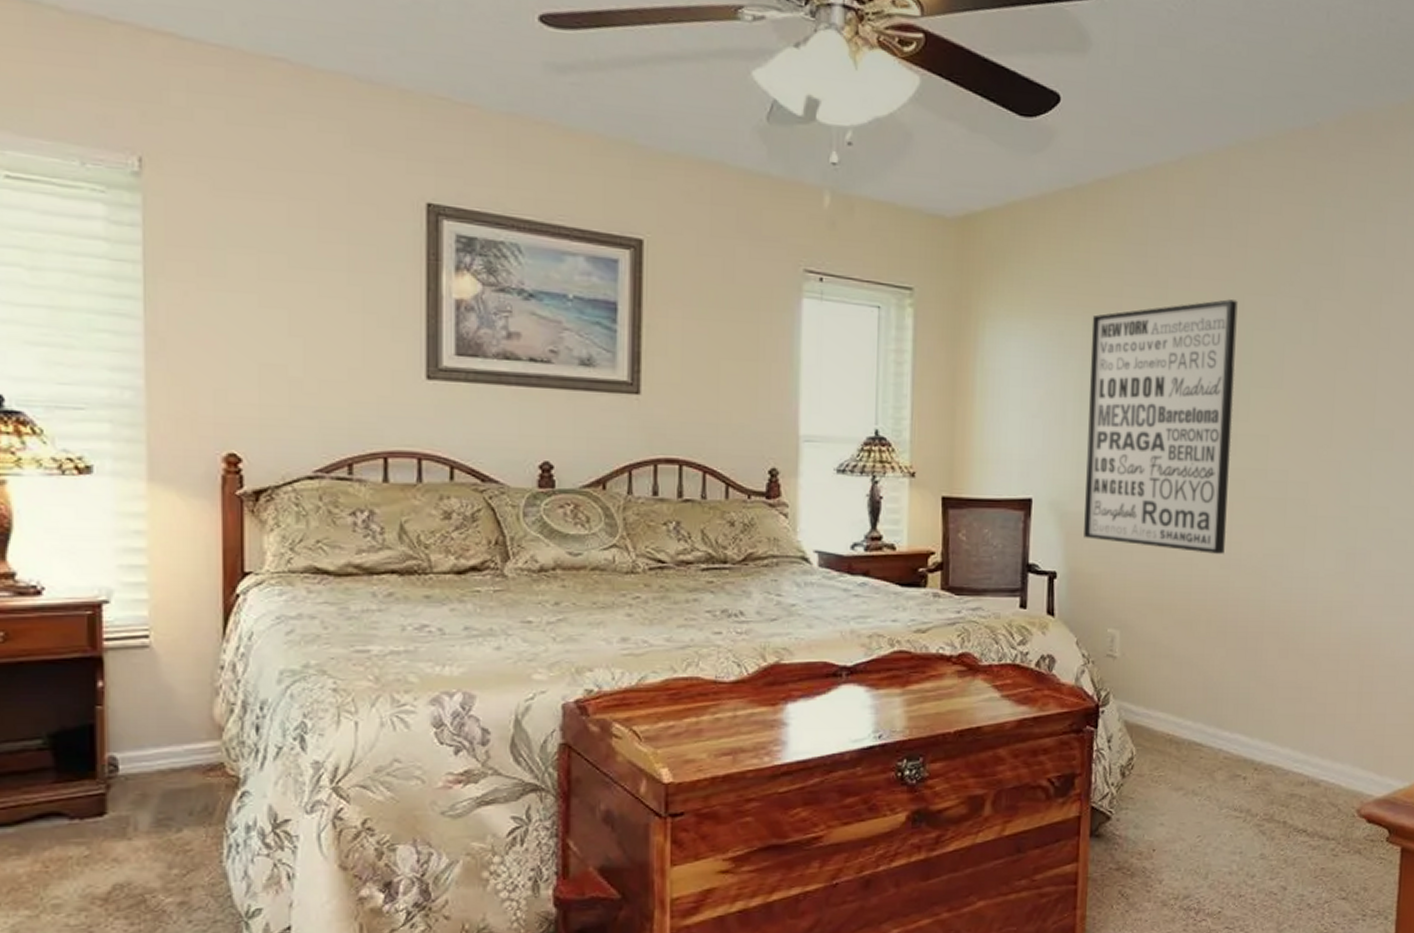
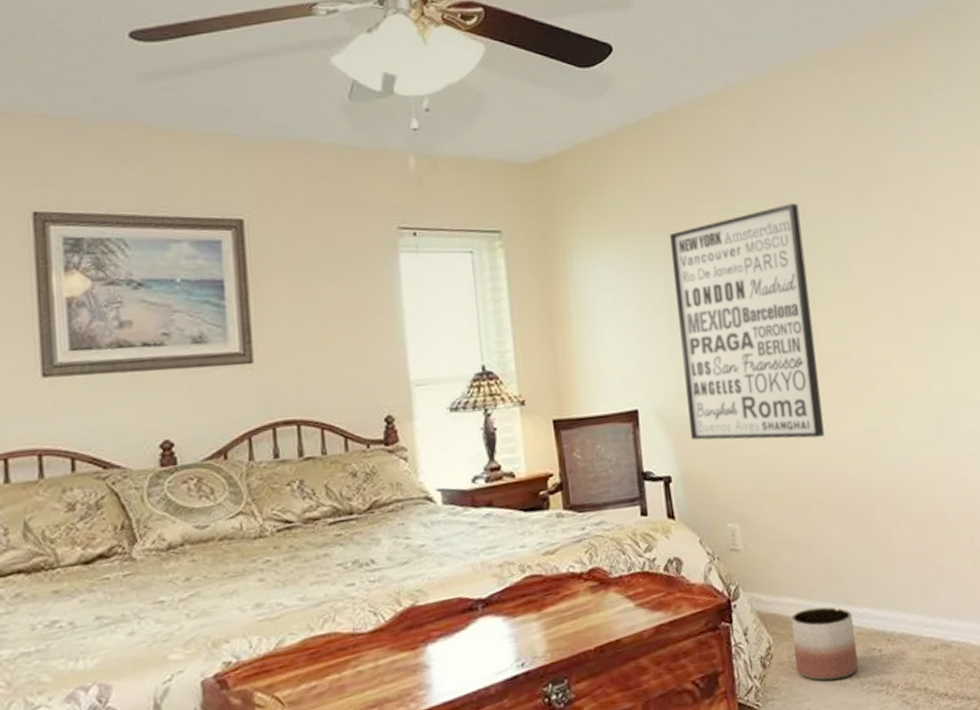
planter: none [1155,726,1222,800] -> present [791,607,859,681]

